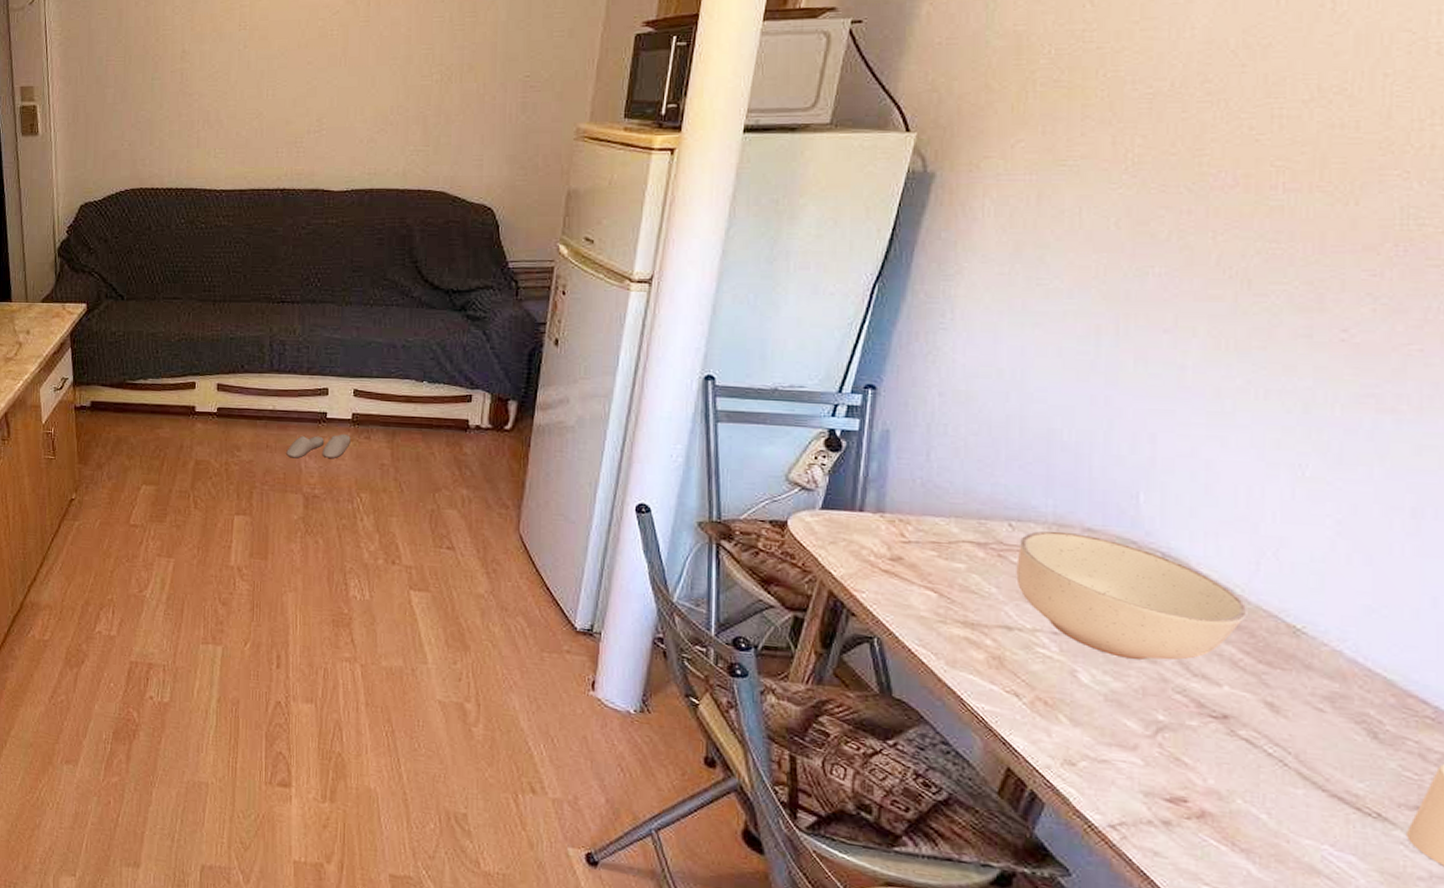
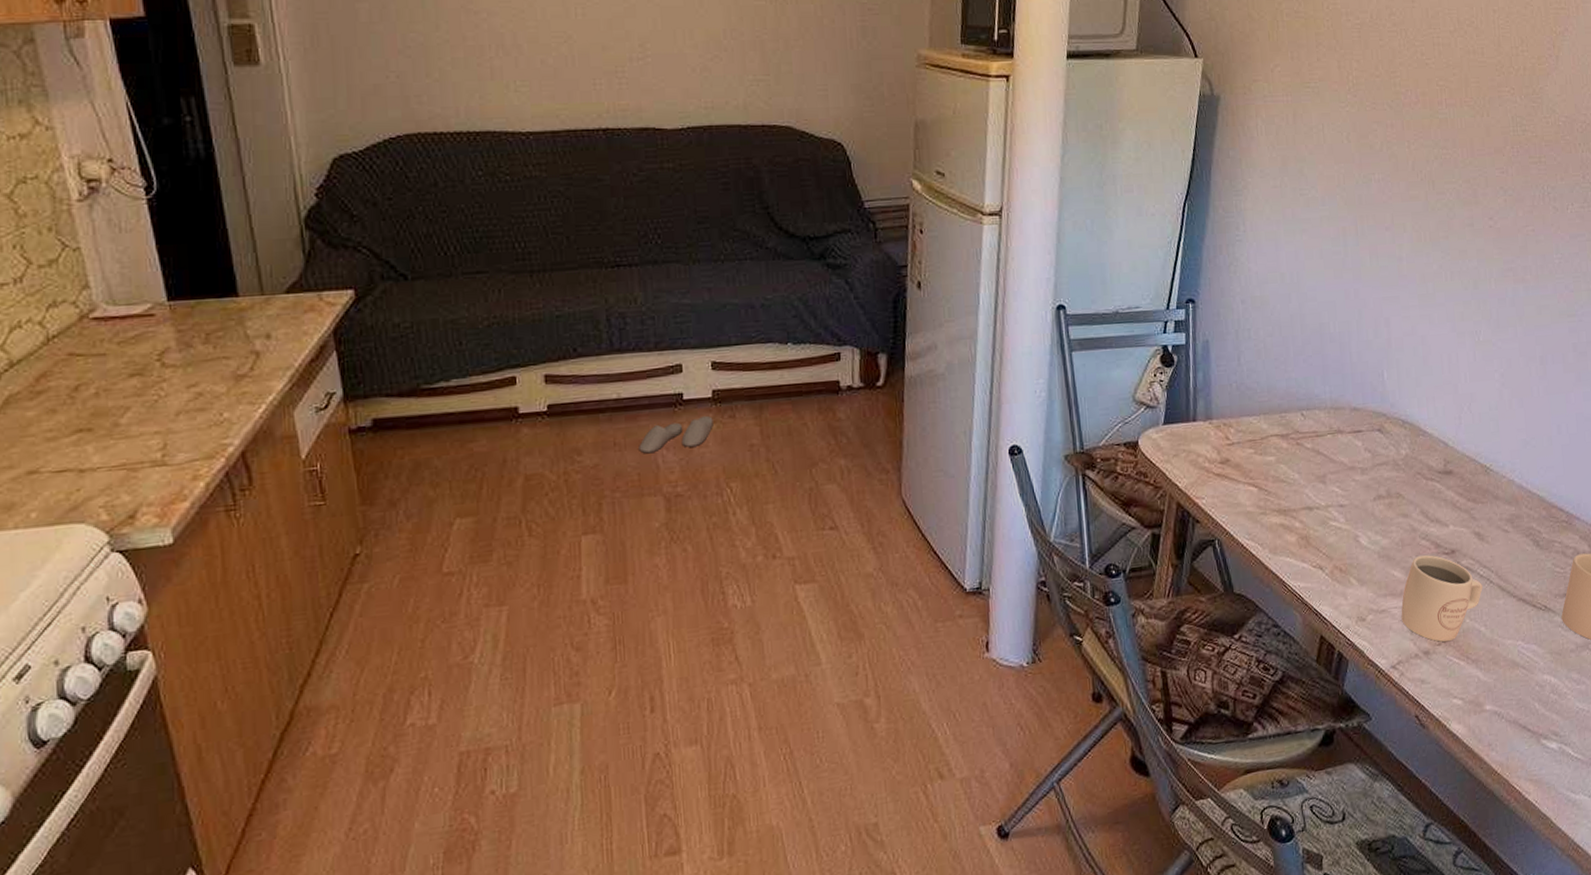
bowl: present [1016,530,1248,660] -> none [1309,414,1458,517]
mug: none [1131,710,1270,819] -> present [1401,554,1483,643]

